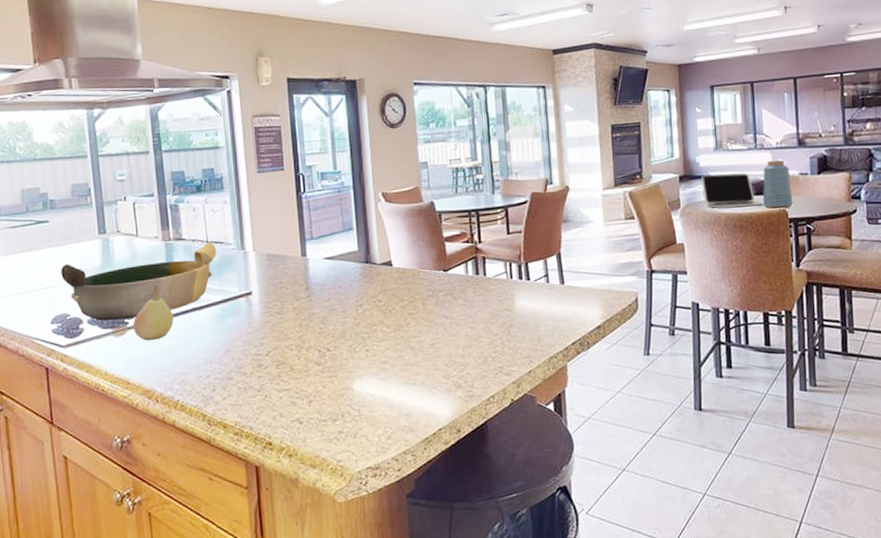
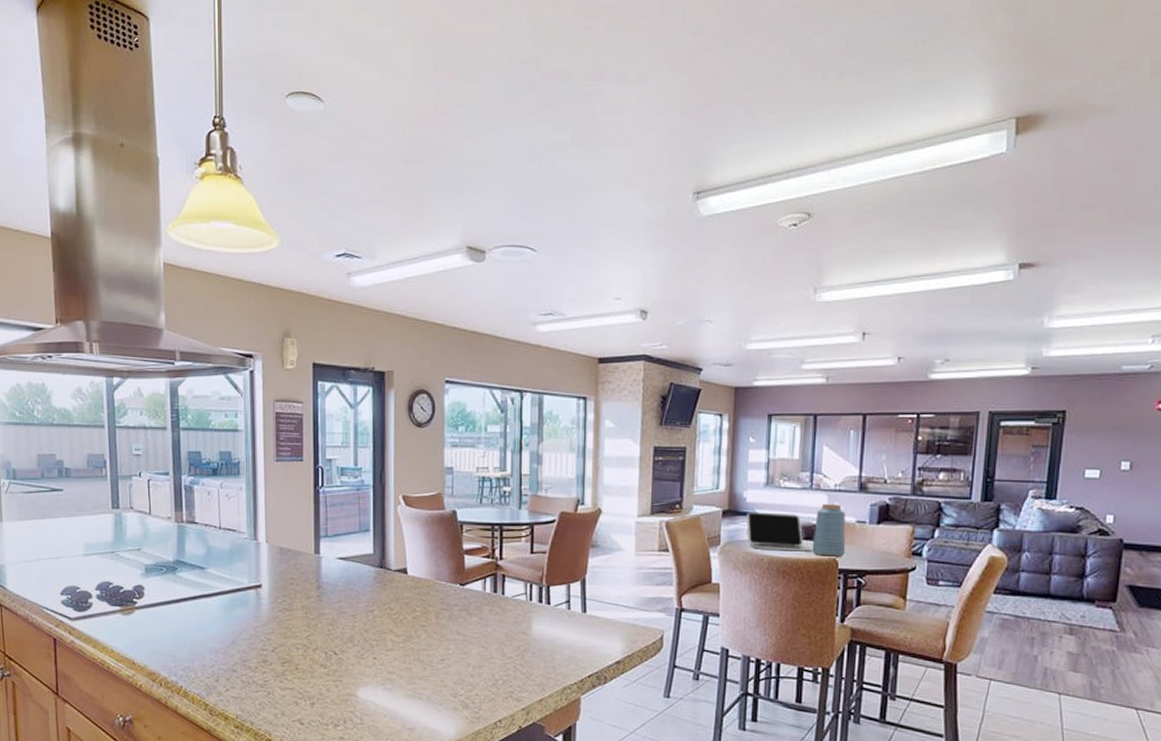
cooking pot: present [61,242,217,321] -> none [73,528,229,599]
fruit: present [132,287,174,341] -> none [141,569,182,623]

